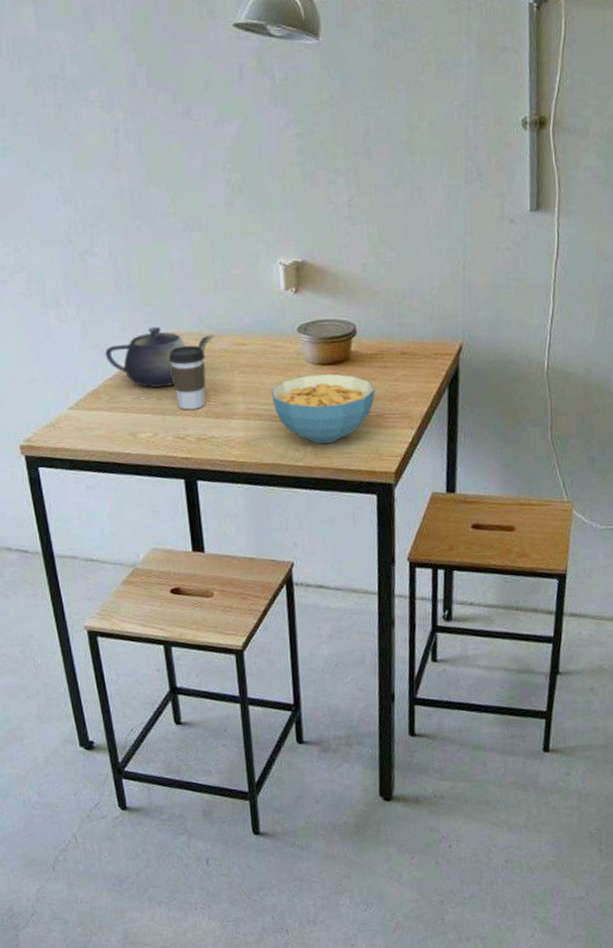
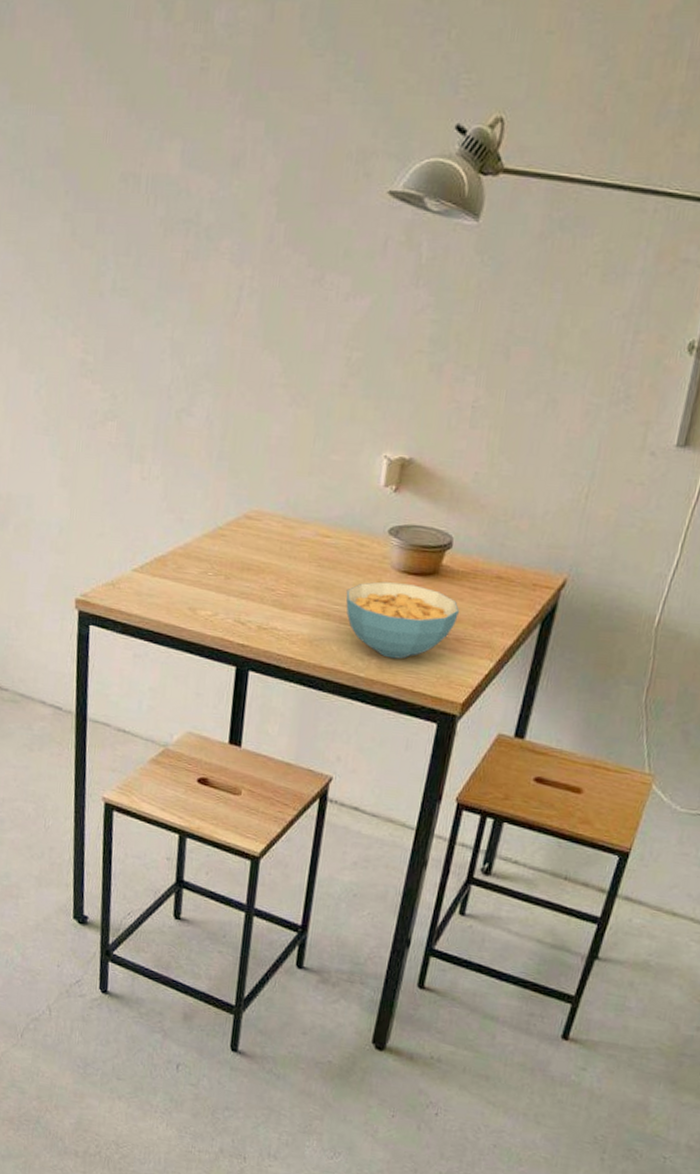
teapot: present [105,326,215,388] -> none [180,500,299,567]
coffee cup: present [169,345,206,410] -> none [245,526,285,596]

